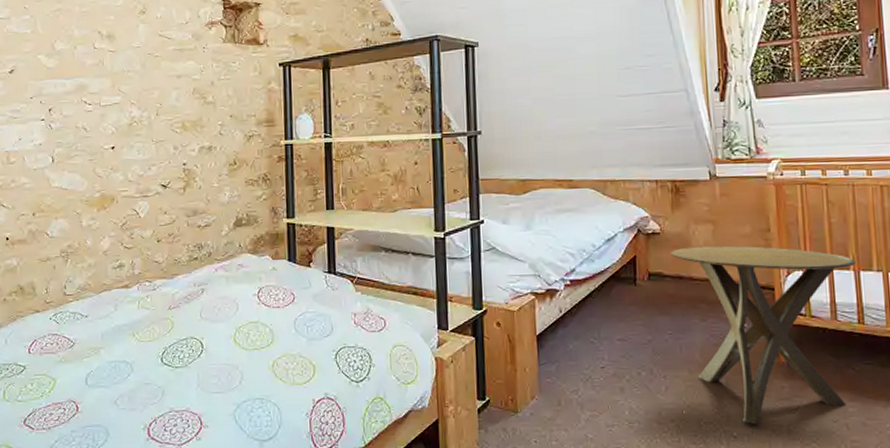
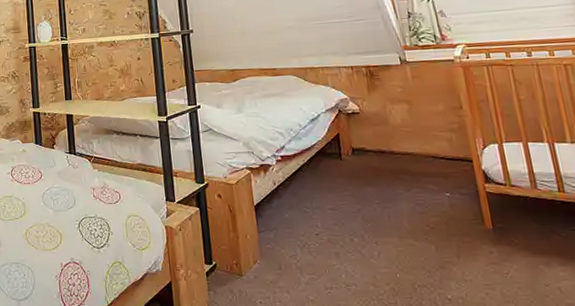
side table: present [670,245,856,424] -> none [370,122,556,287]

